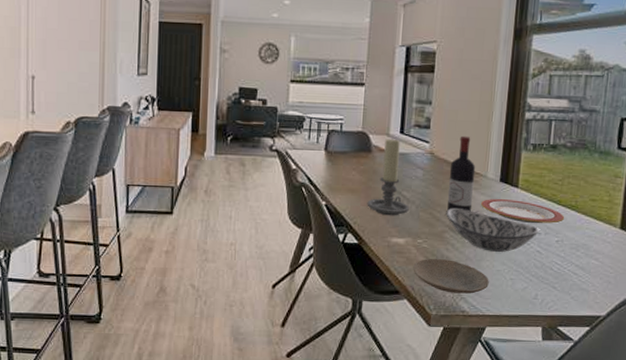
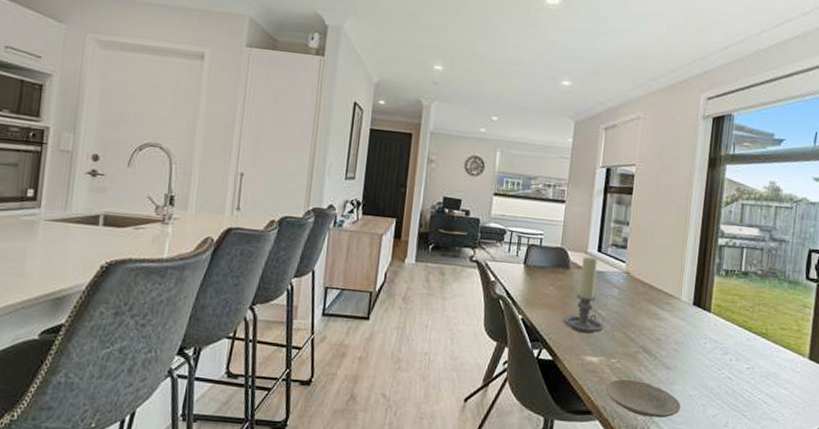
decorative bowl: present [446,208,539,252] -> none [640,329,731,377]
wine bottle: present [447,135,476,212] -> none [641,257,670,334]
plate: present [480,198,565,224] -> none [673,321,756,350]

